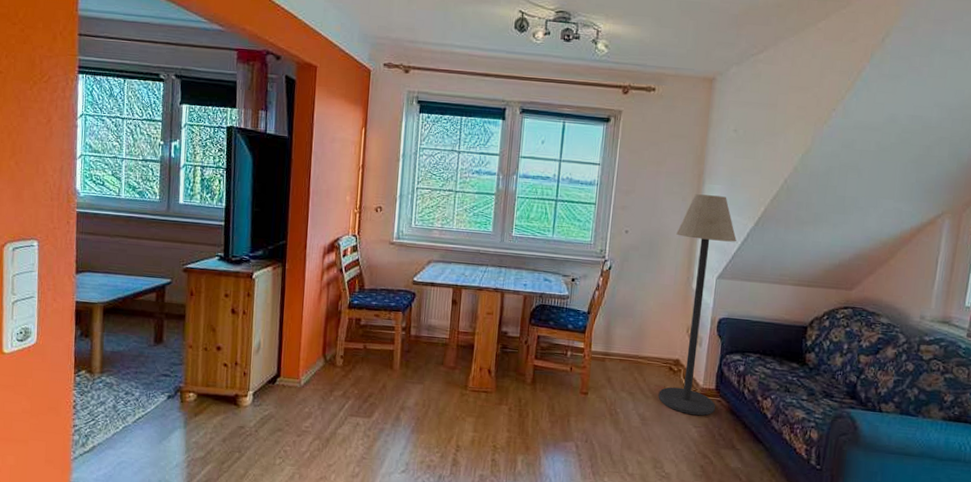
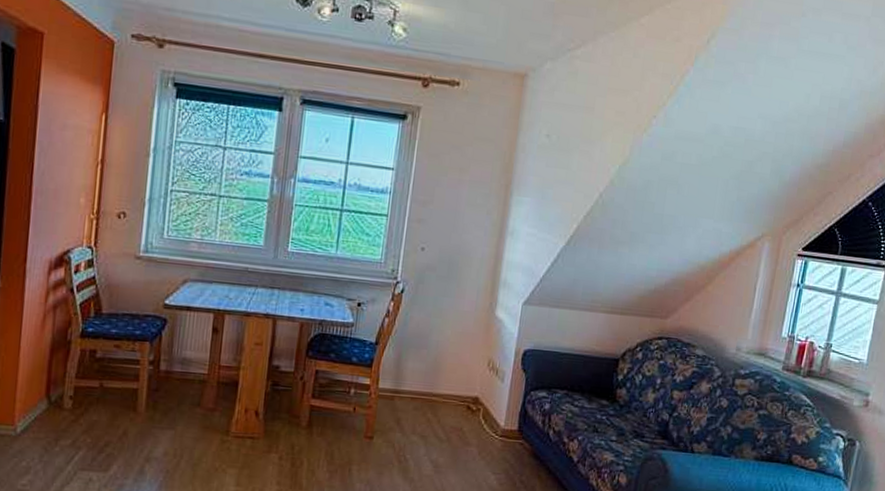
floor lamp: present [658,194,737,416] -> none [454,207,546,461]

